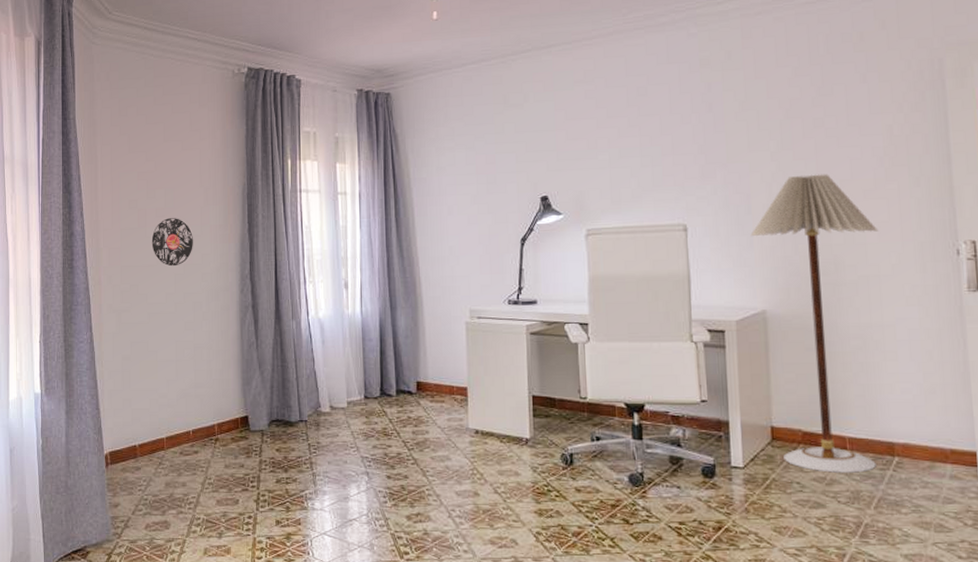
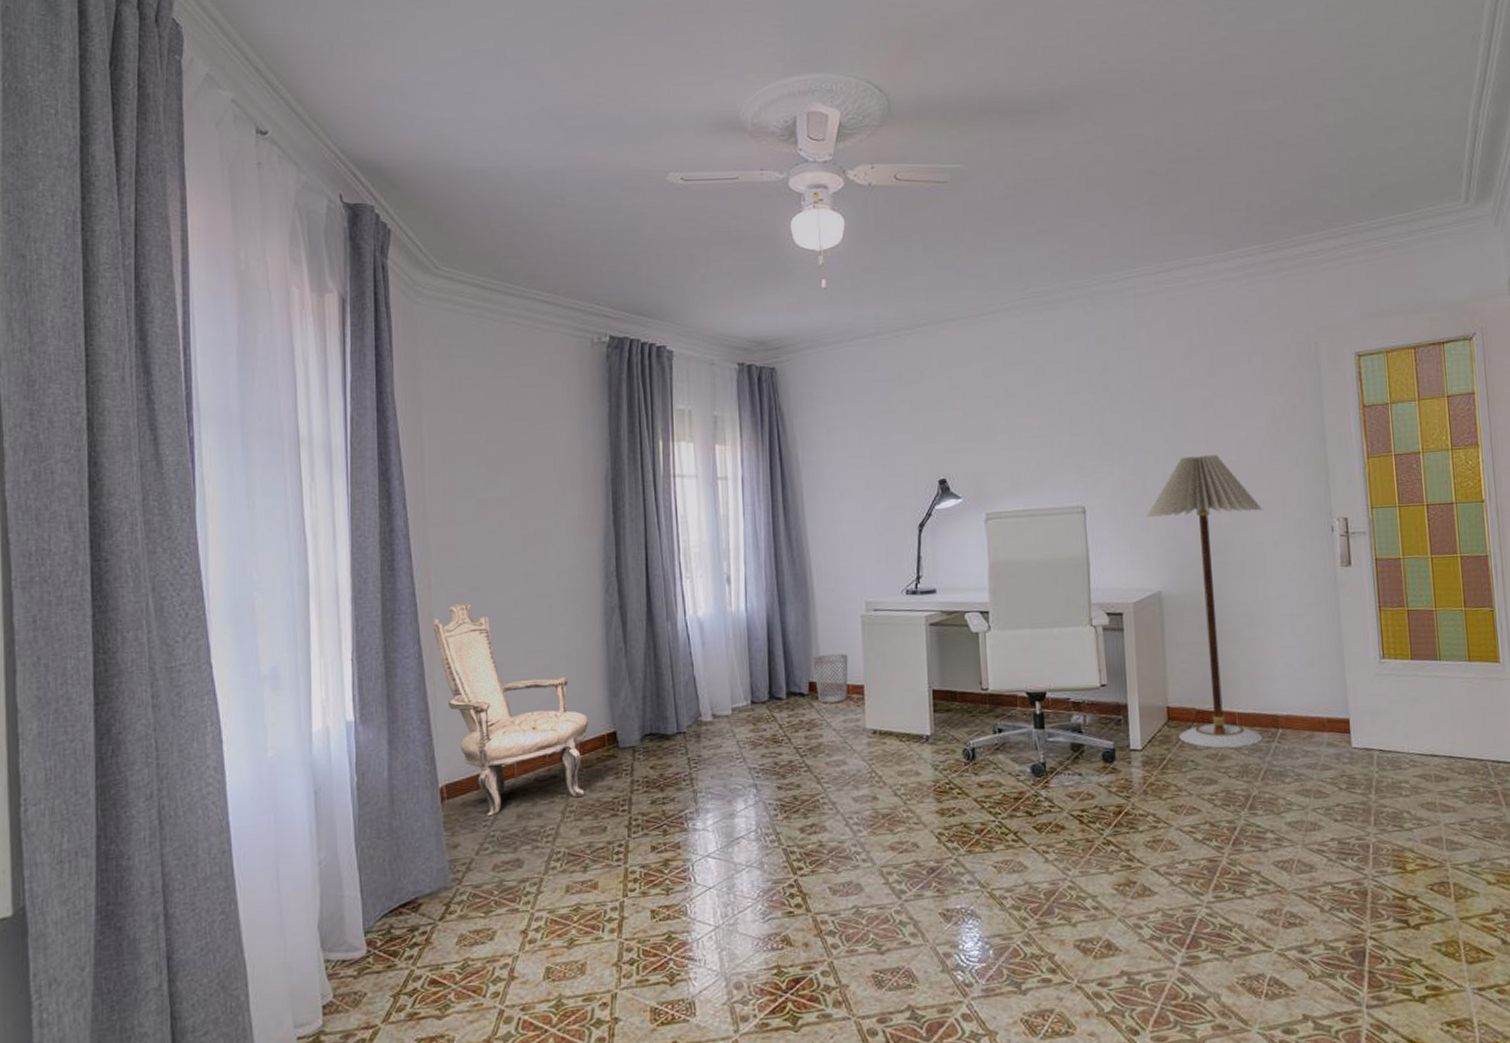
armchair: none [101,298,226,481] -> present [432,604,590,815]
wall clock: present [151,218,193,267] -> none [494,508,547,565]
wastebasket: none [420,356,453,402] -> present [813,653,849,703]

